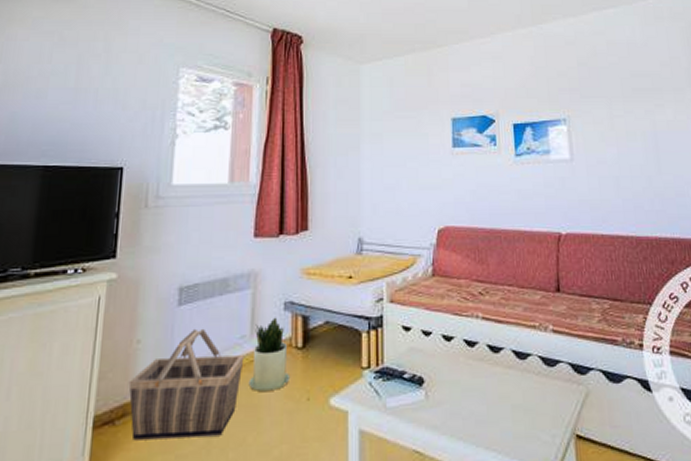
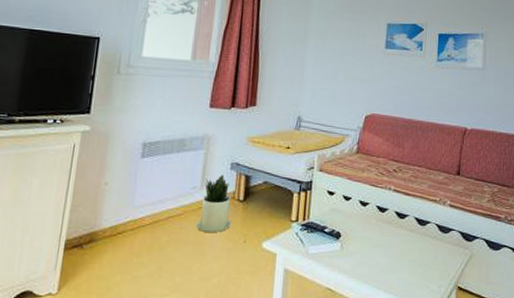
basket: present [128,328,244,441] -> none [96,177,195,264]

